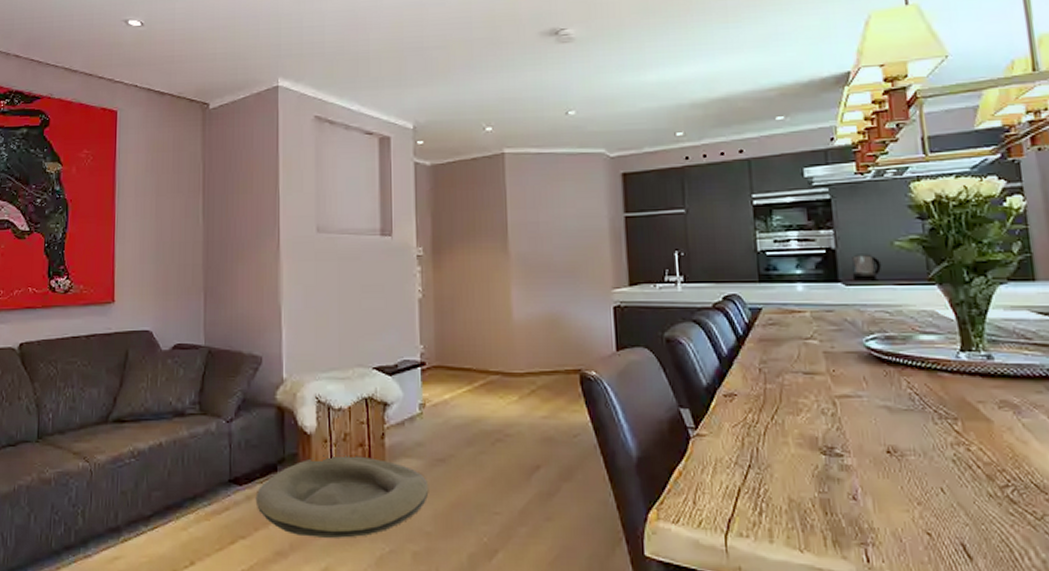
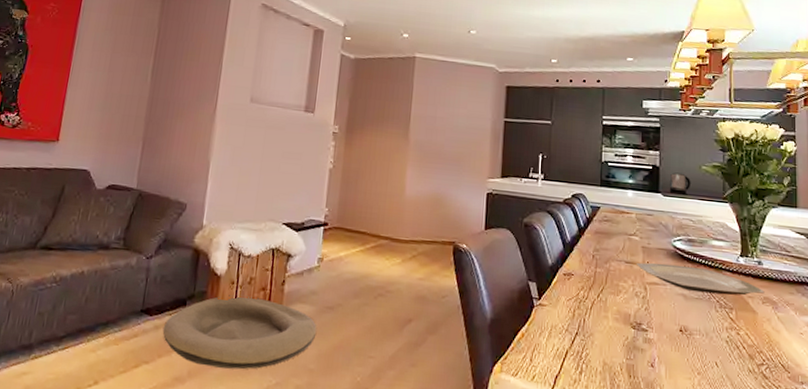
plate: none [817,370,1001,402] -> present [636,262,765,296]

